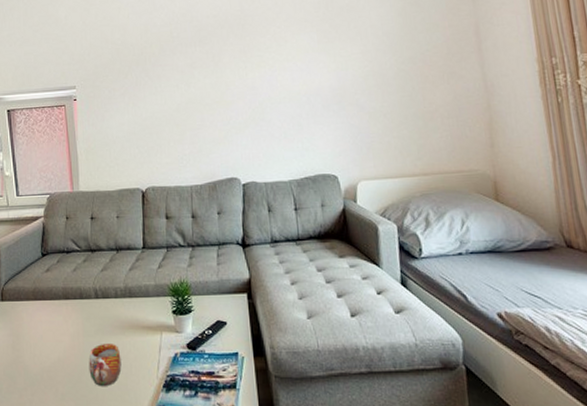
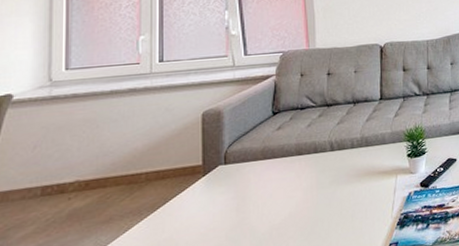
mug: present [88,344,122,386] -> none [322,192,357,234]

